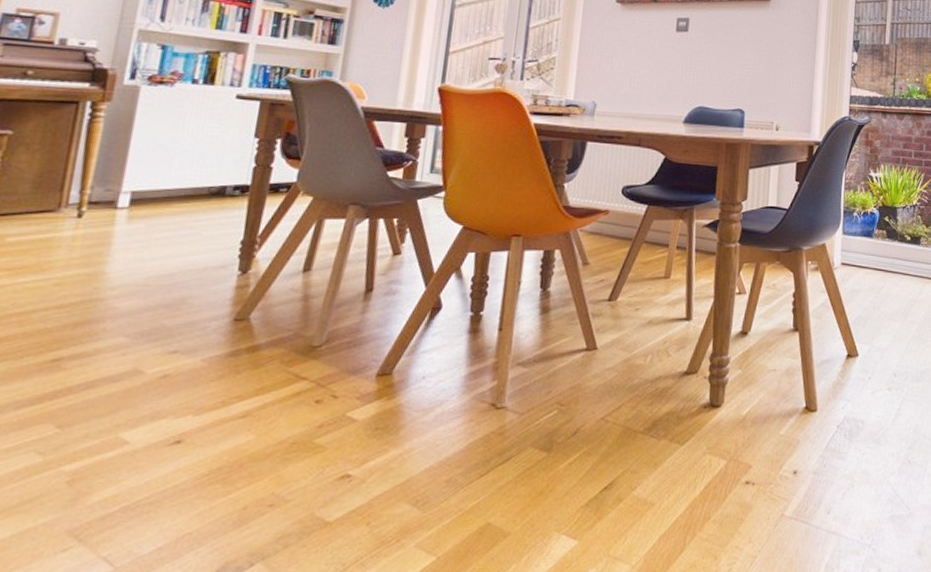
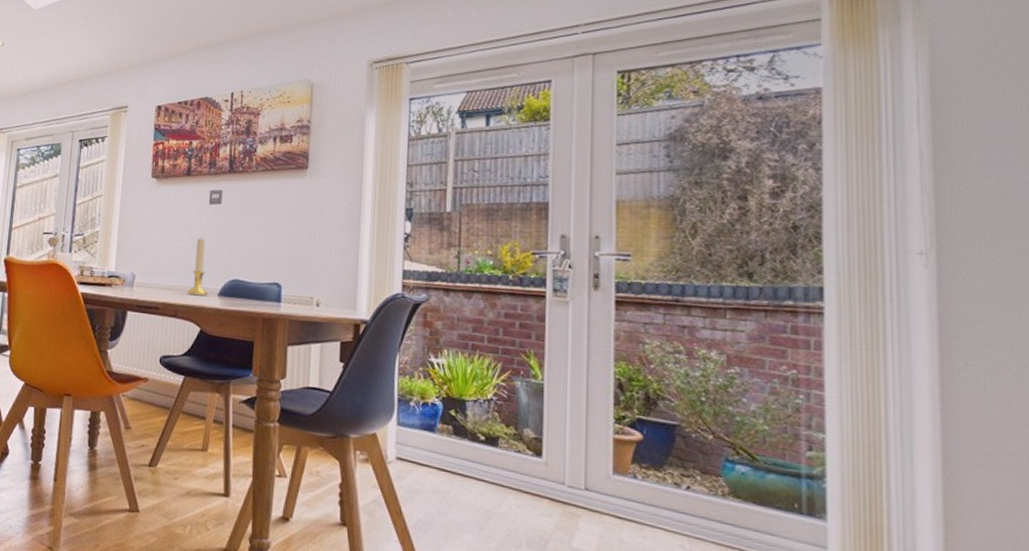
candle holder: none [652,65,673,124] -> present [187,238,207,297]

